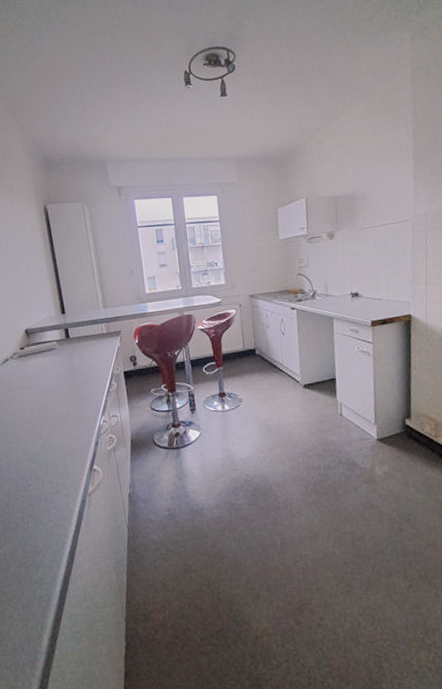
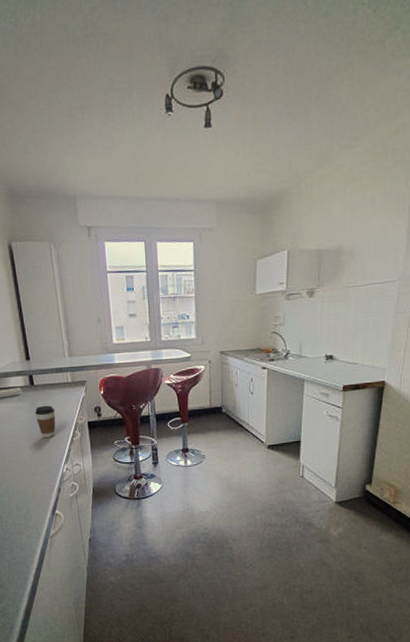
coffee cup: none [71,358,92,391] -> present [35,406,56,438]

